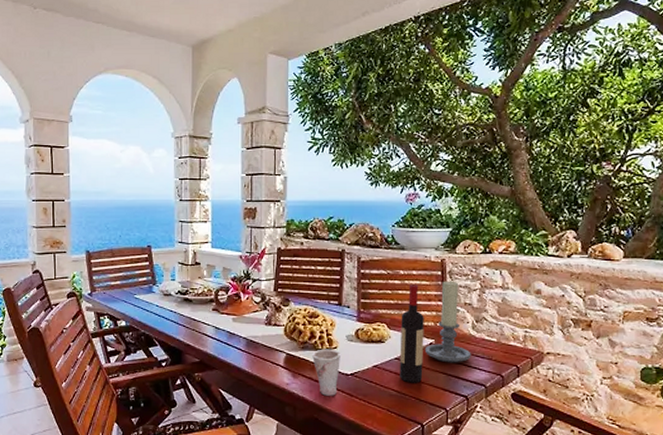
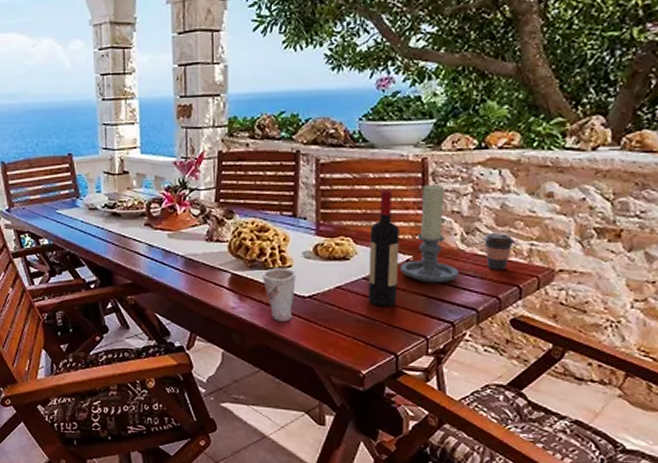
coffee cup: none [488,321,514,352] -> present [482,232,515,270]

